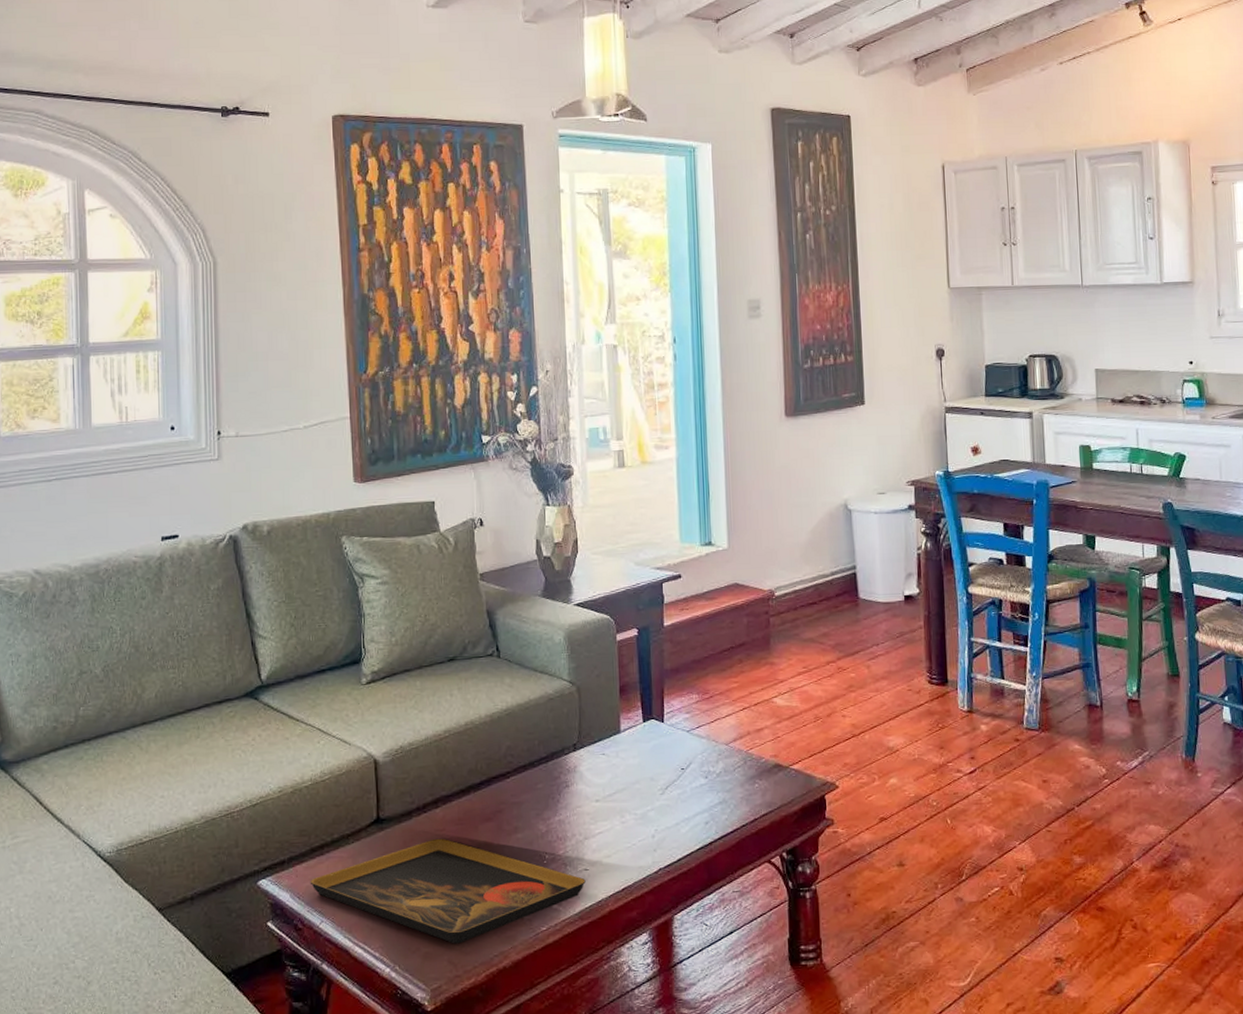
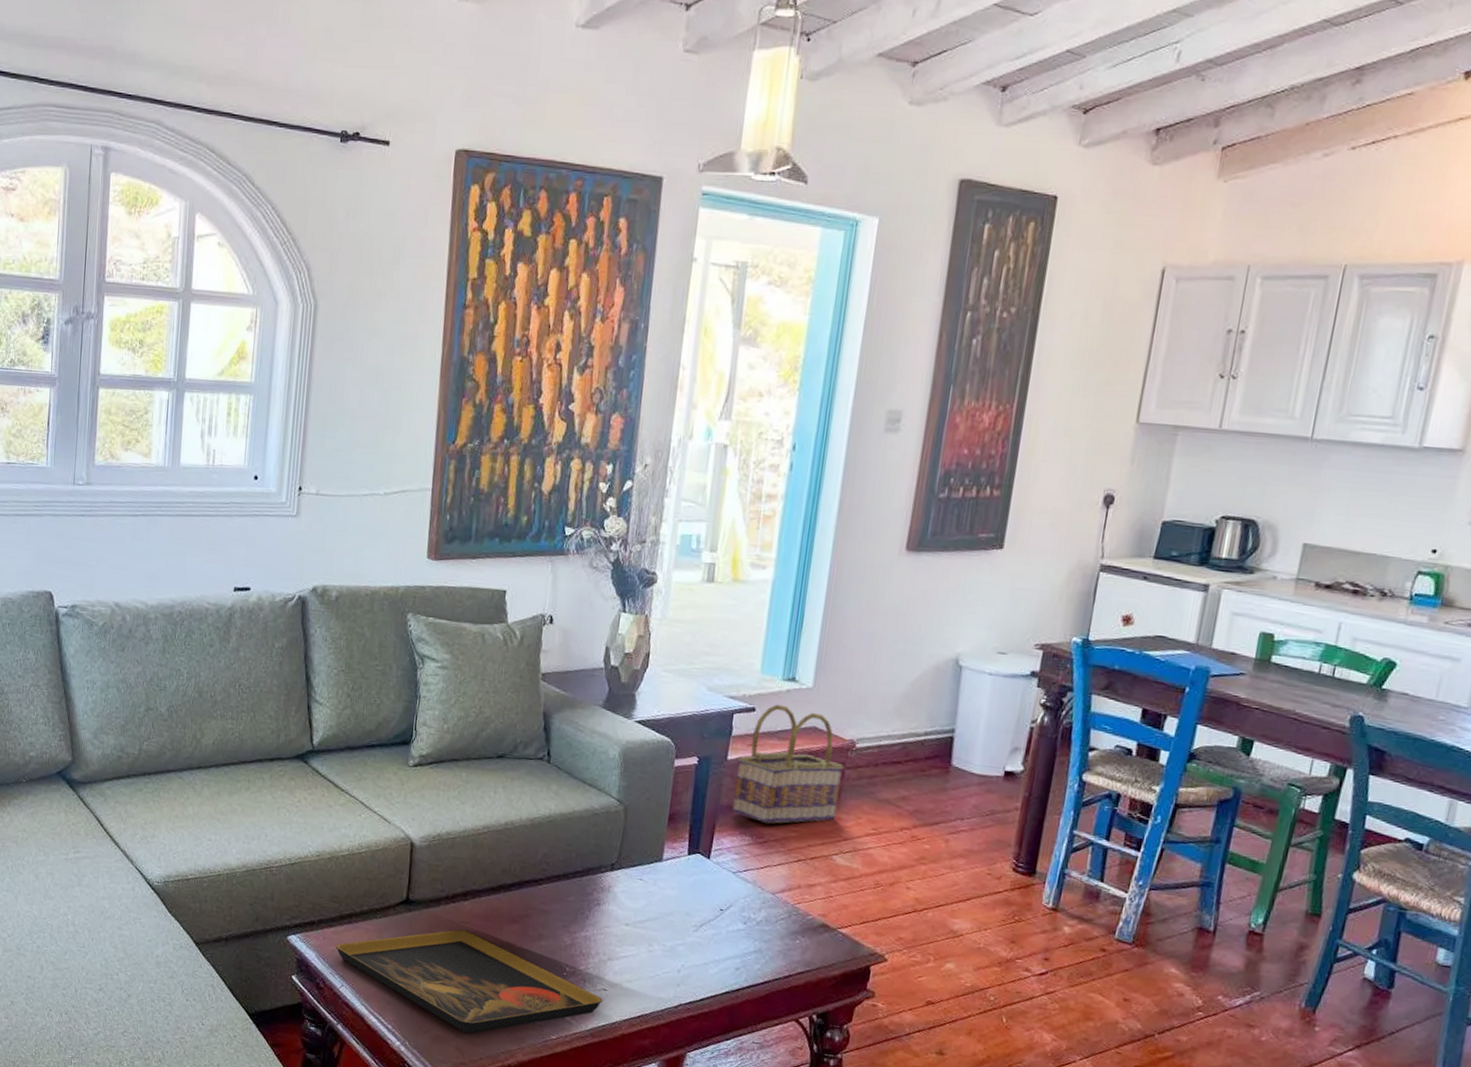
basket: none [673,568,769,680] -> present [732,704,844,824]

